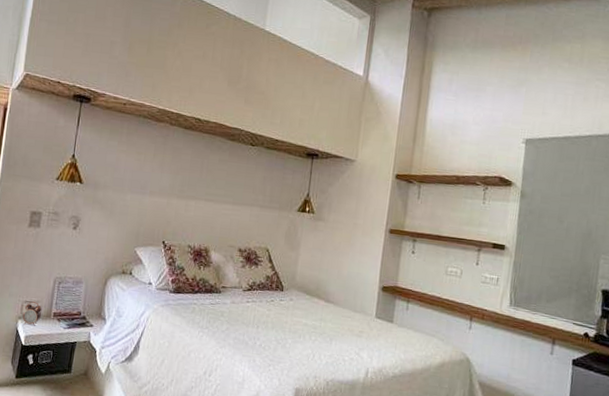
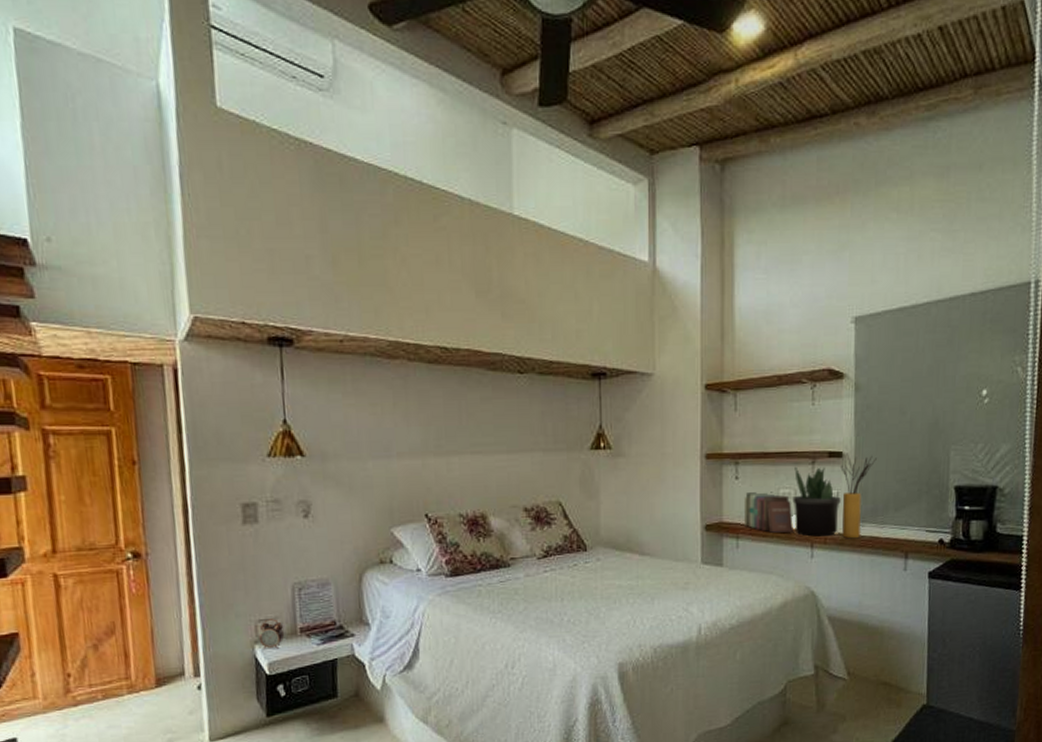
books: none [415,266,457,305] -> present [743,492,793,533]
planter: none [457,251,500,313] -> present [792,466,841,536]
vase: none [498,247,534,320] -> present [840,453,877,539]

